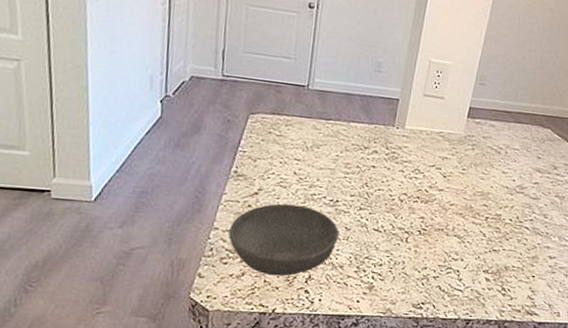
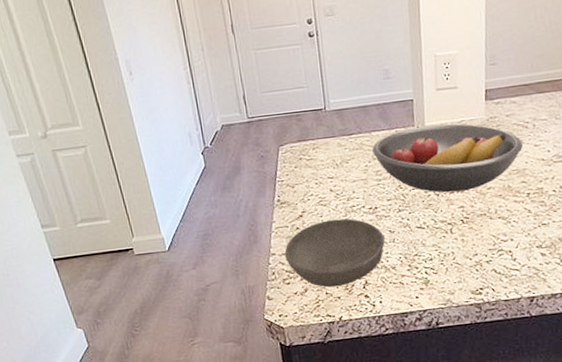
fruit bowl: none [347,127,492,203] -> present [372,123,523,193]

